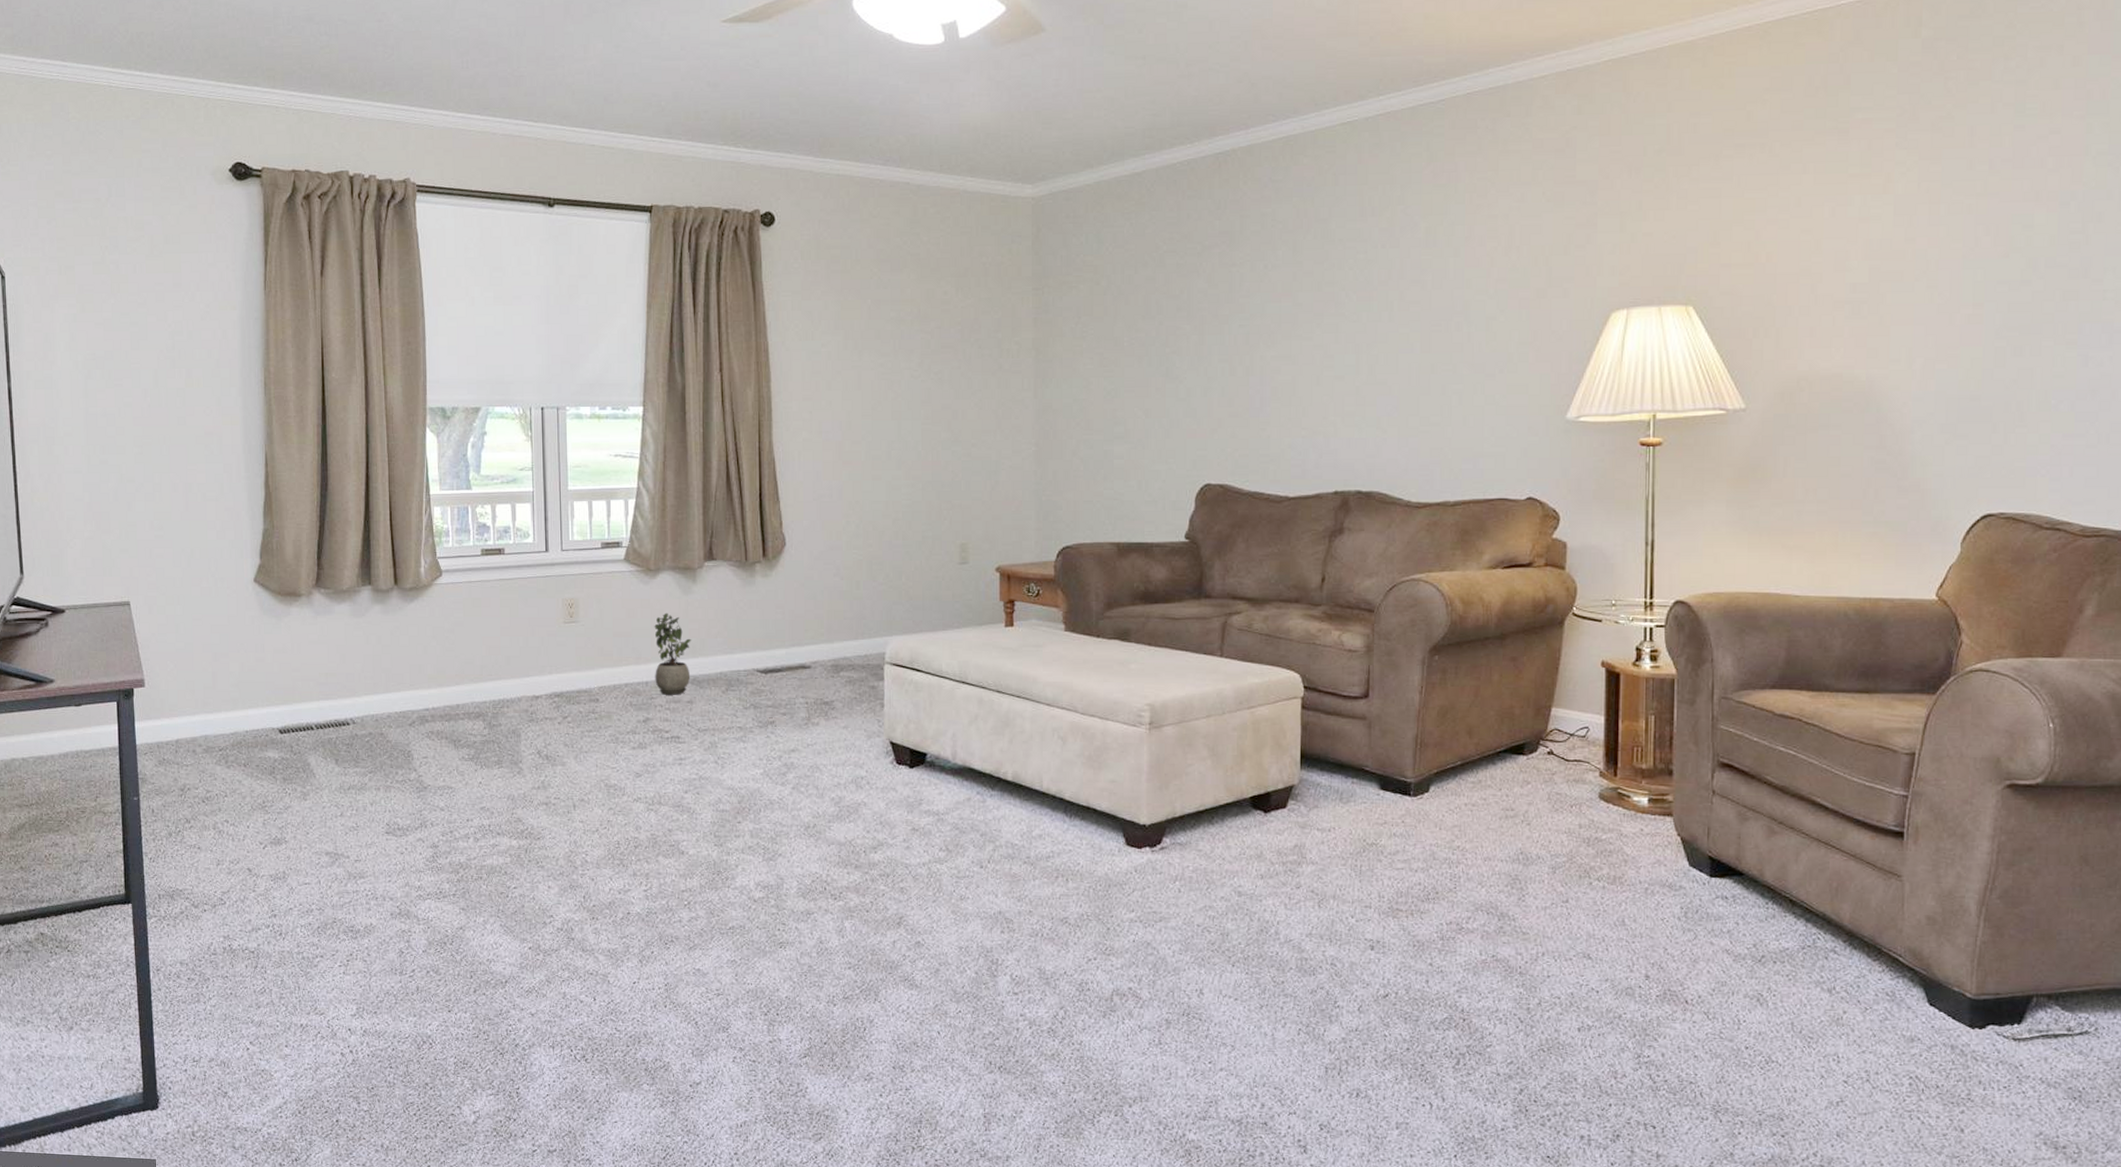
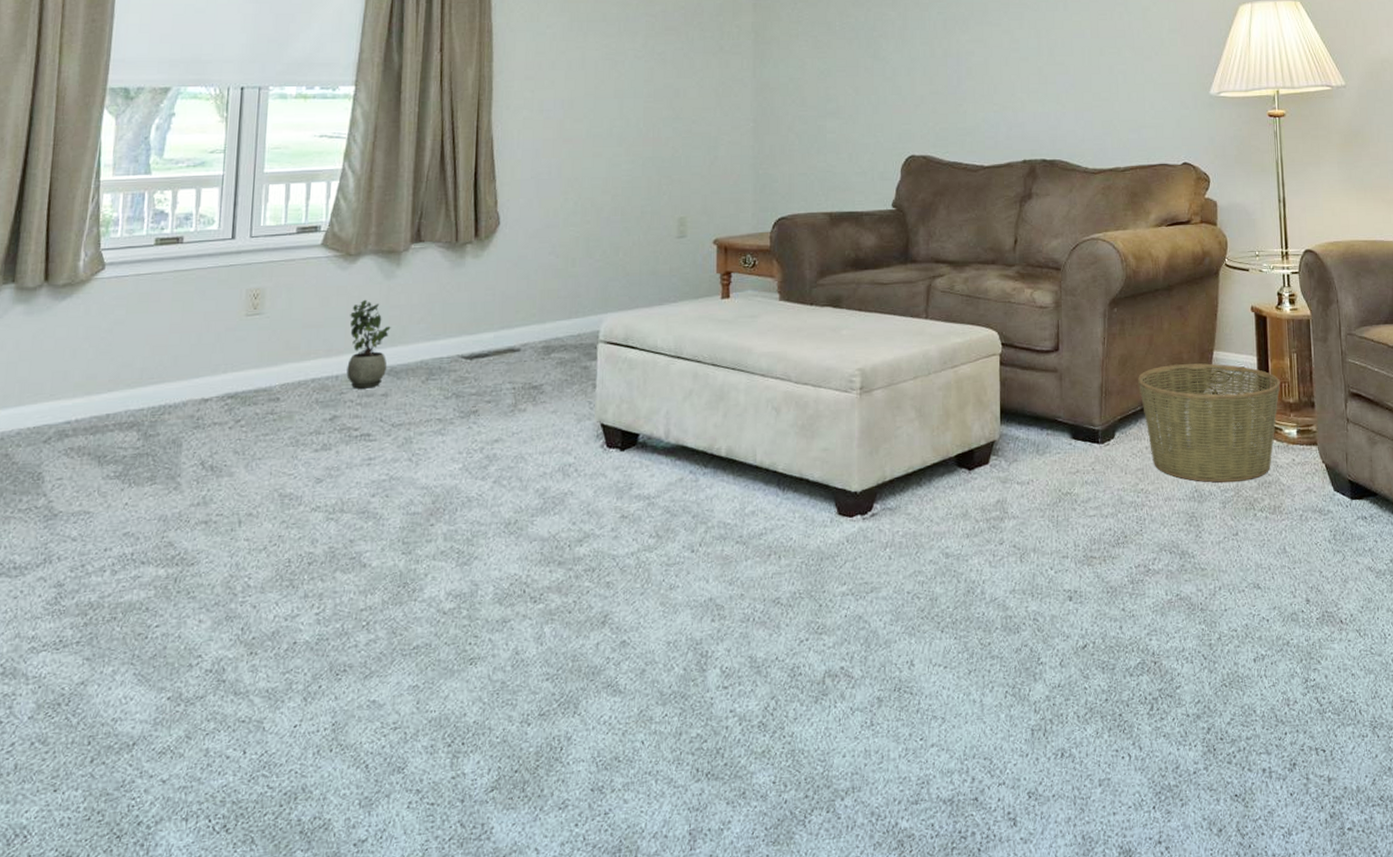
basket: none [1460,719,1632,847] -> present [1138,363,1280,483]

